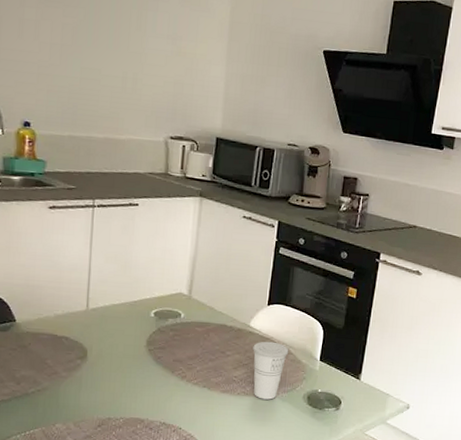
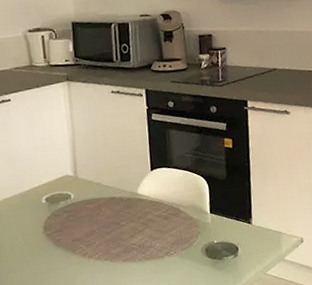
cup: present [253,341,289,400] -> none [144,204,180,261]

